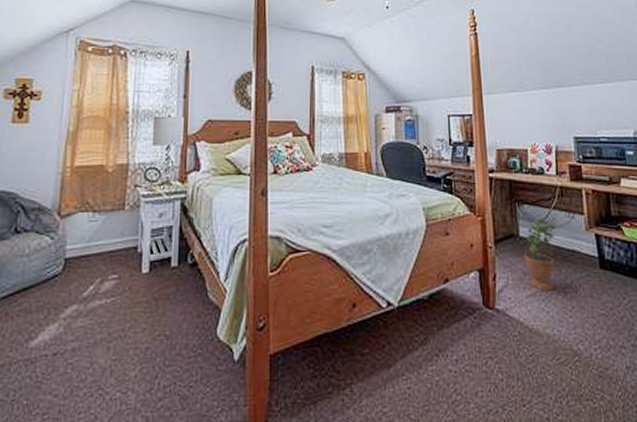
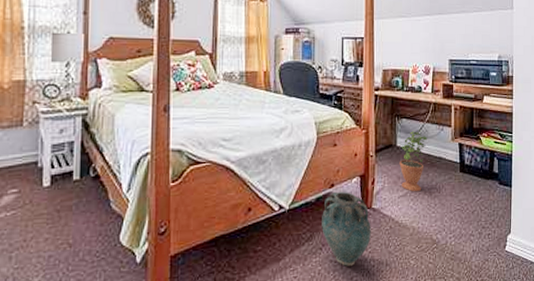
vase: none [436,288,496,378] -> present [322,192,371,266]

